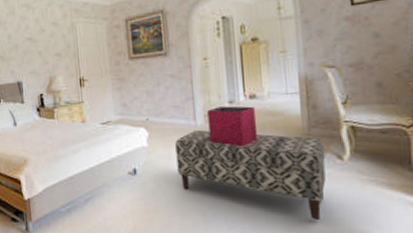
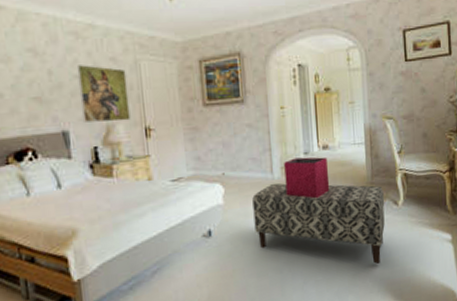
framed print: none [28,29,68,75] -> present [76,65,131,123]

